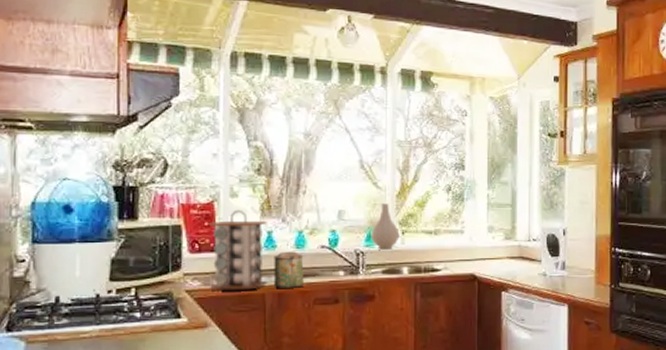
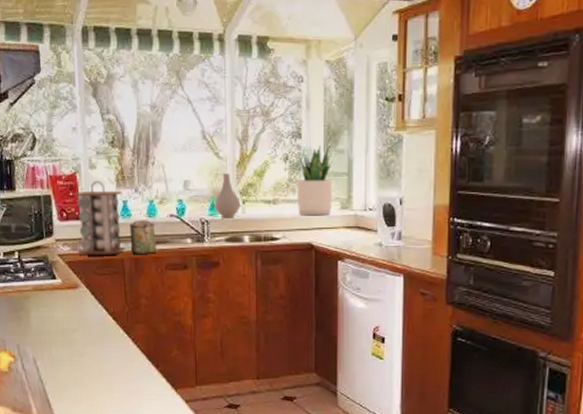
planter: none [459,177,496,247] -> present [297,145,333,216]

